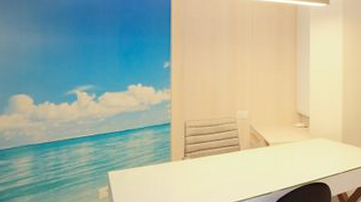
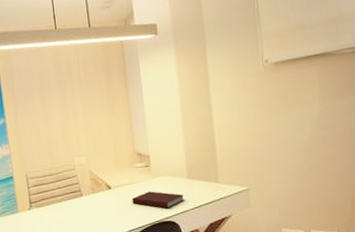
notebook: none [288,152,337,170] -> present [132,191,184,209]

